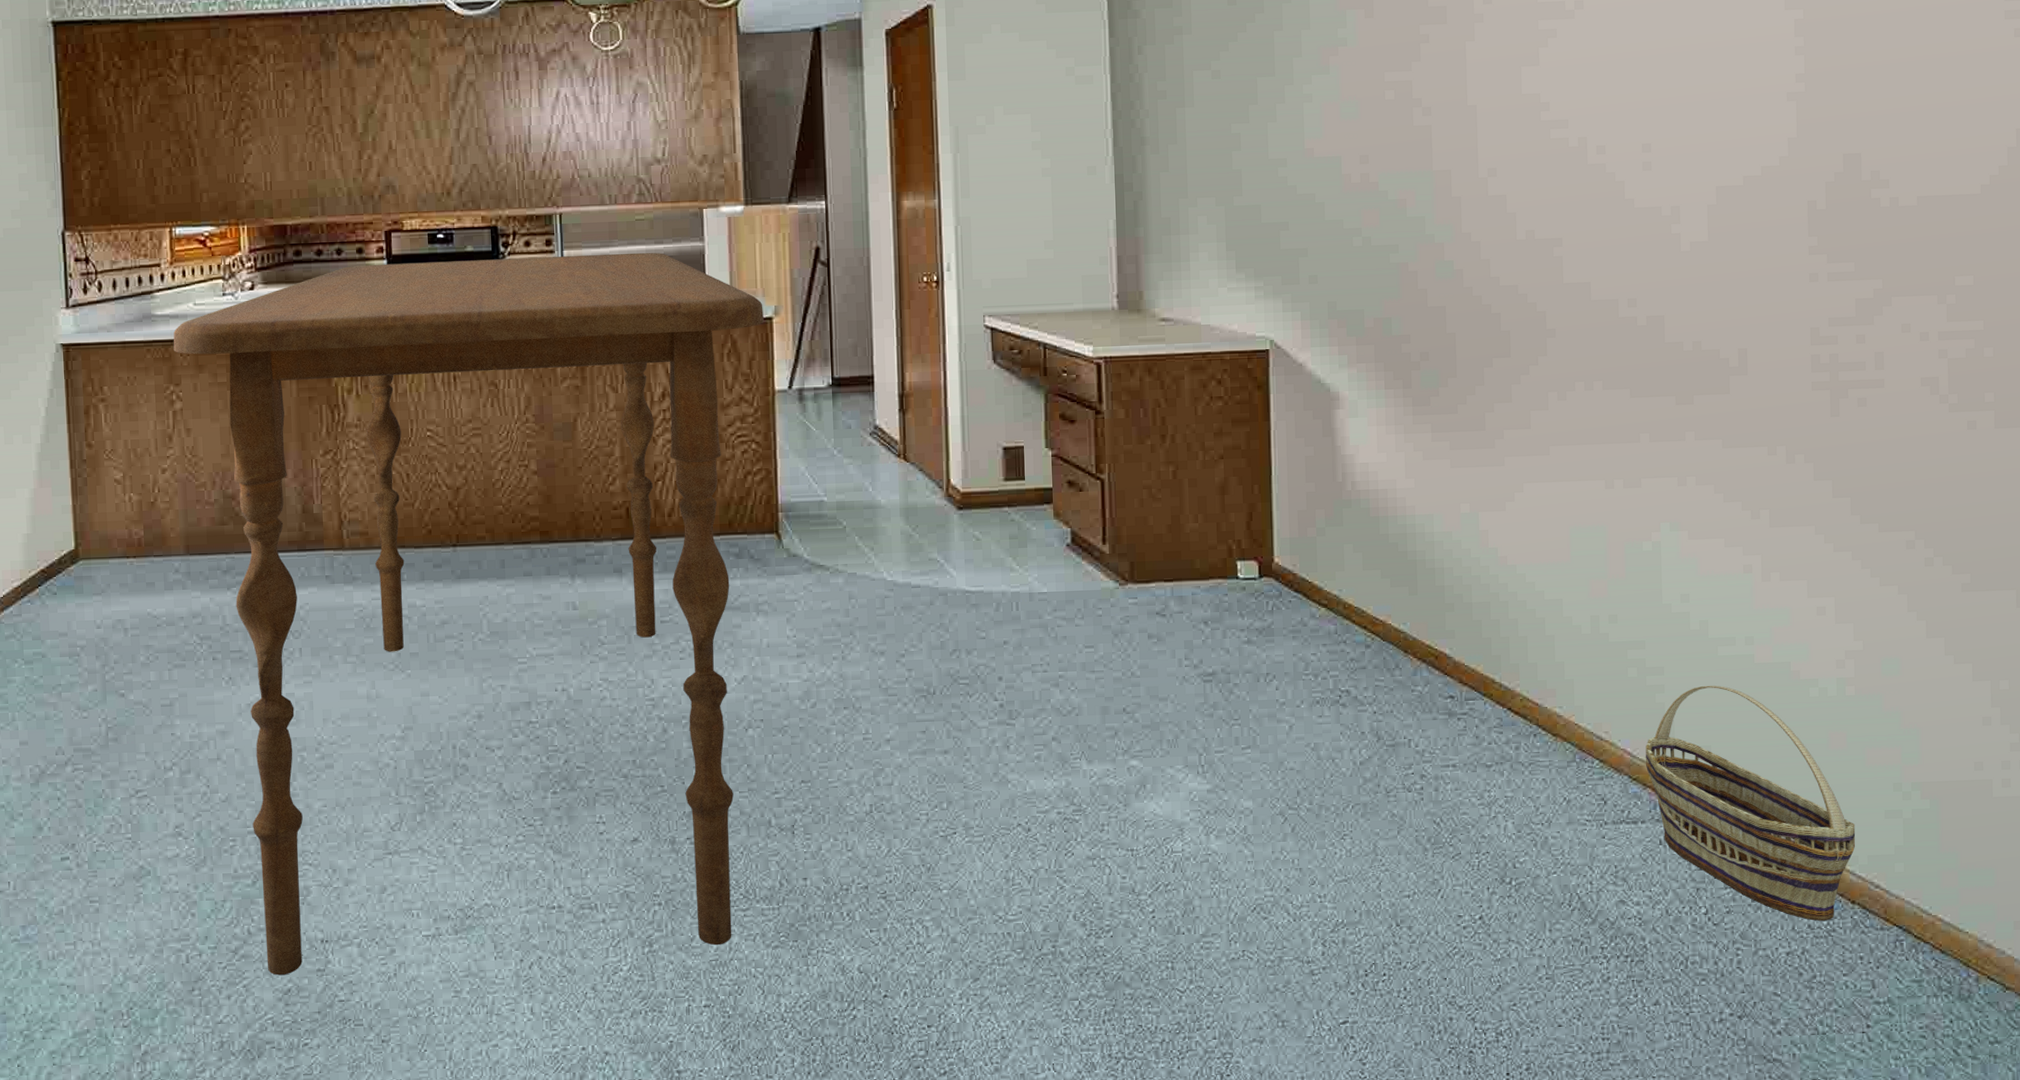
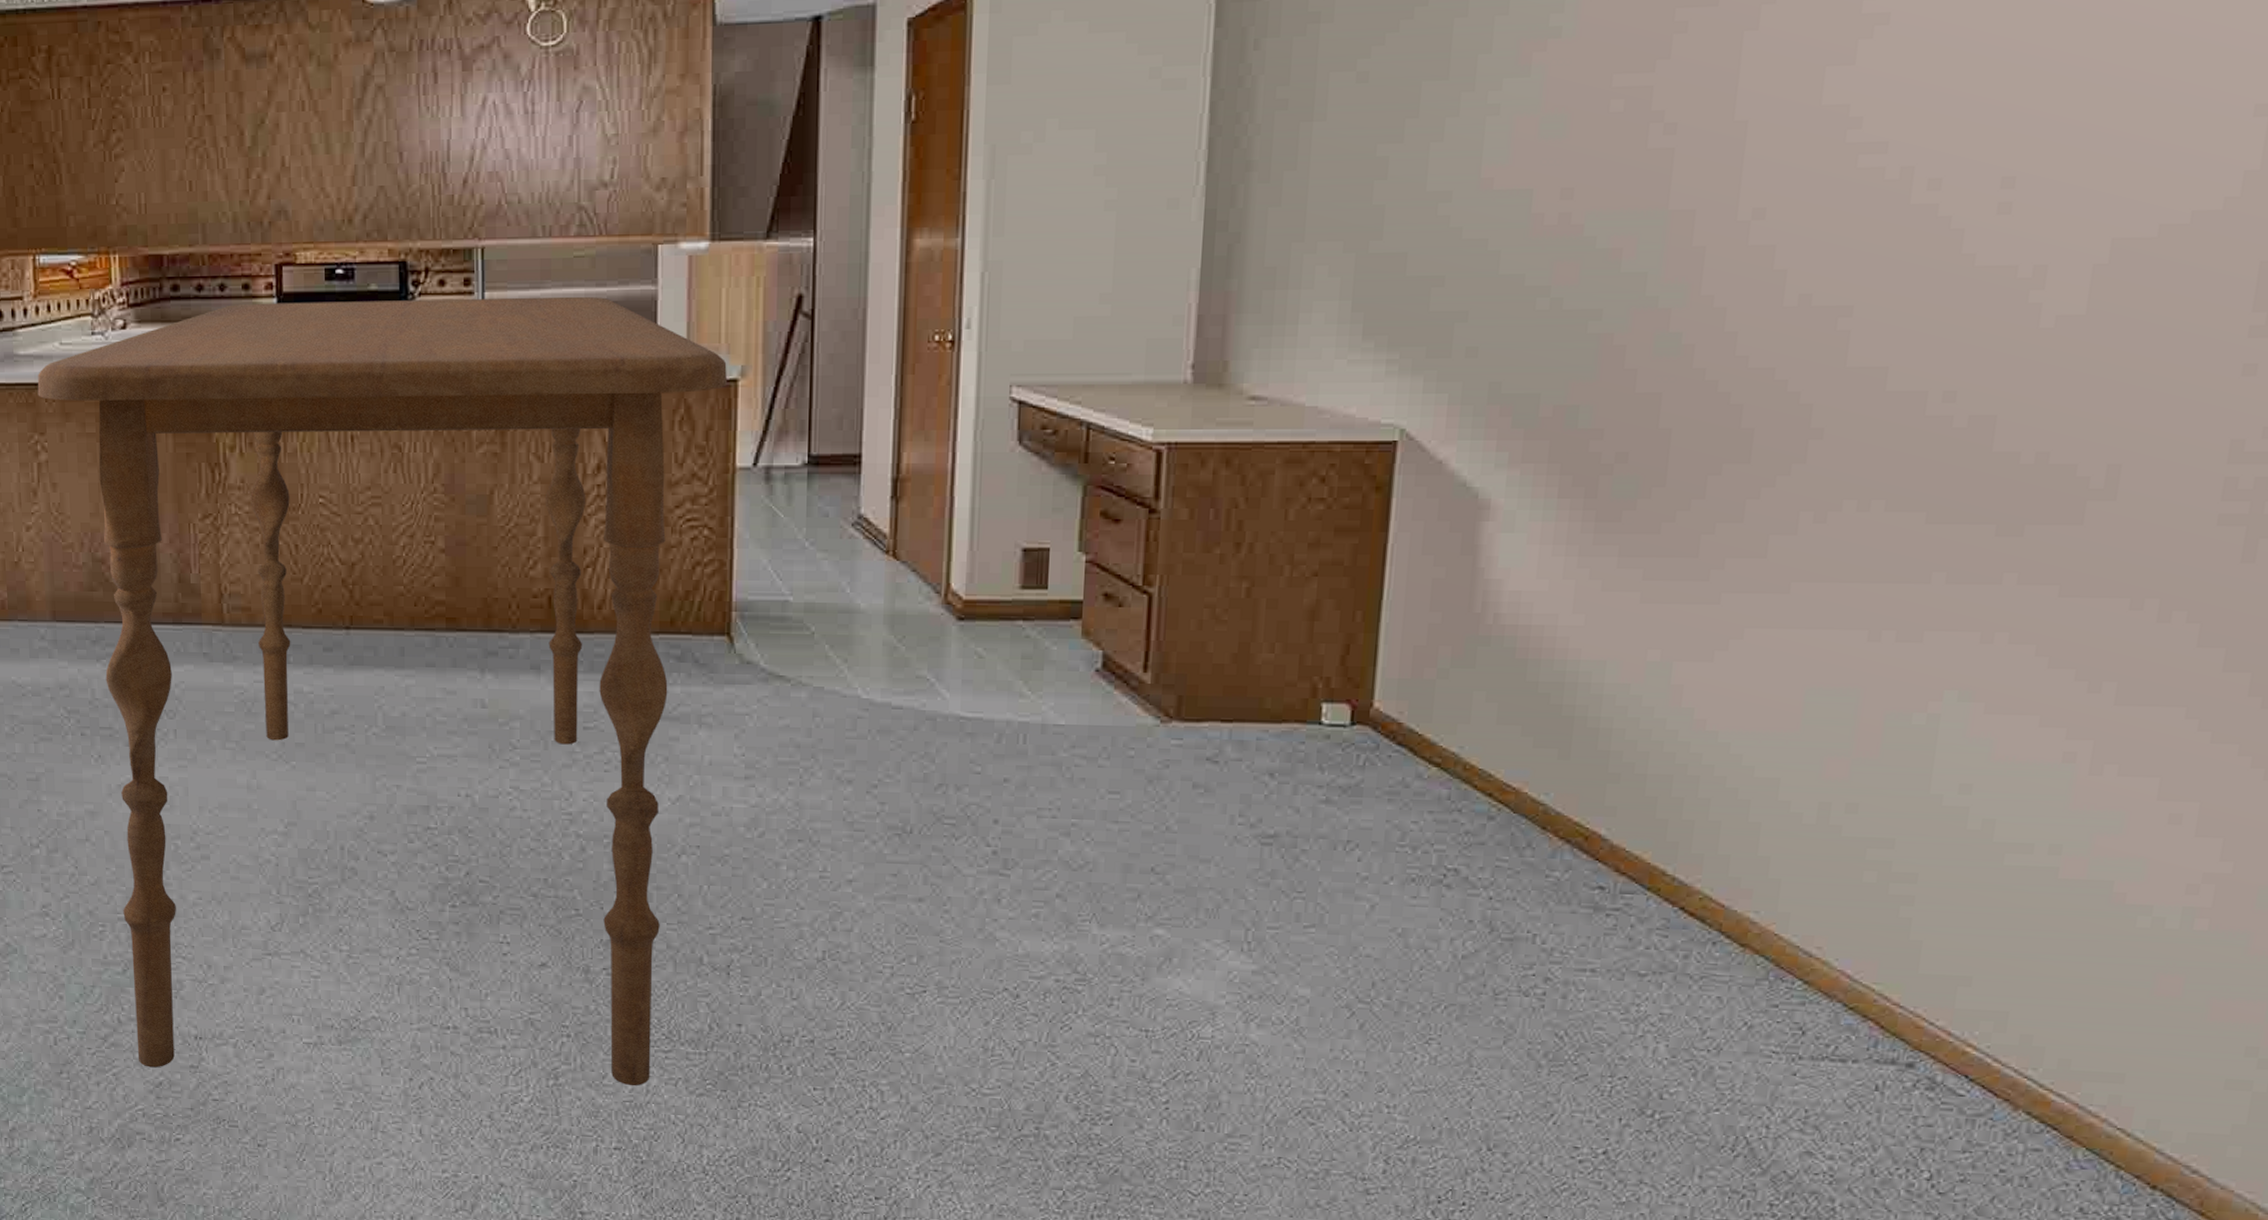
basket: present [1646,686,1856,922] -> none [1870,902,2176,1206]

